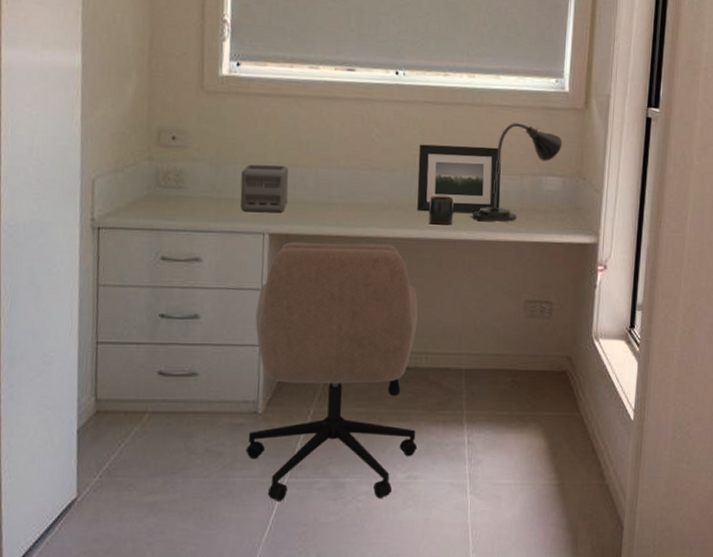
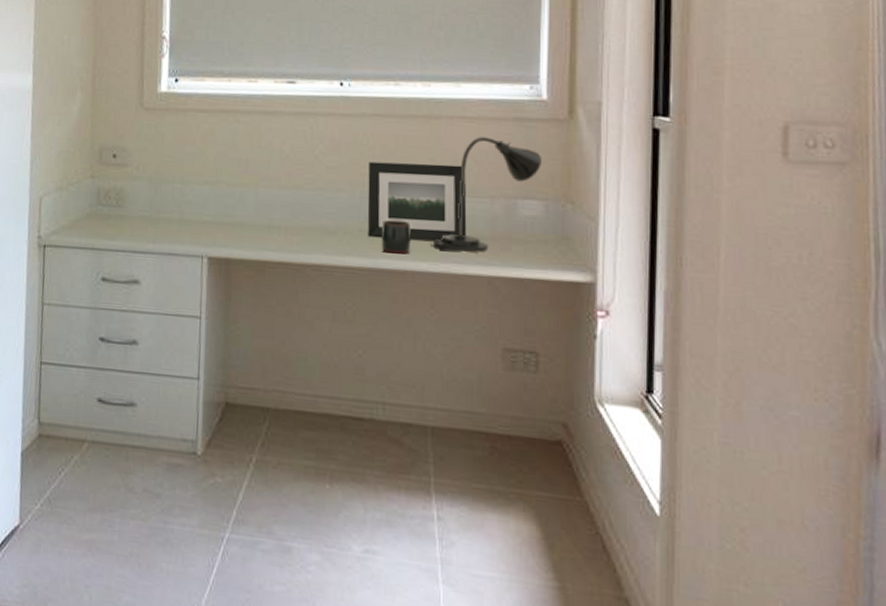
desk organizer: present [240,164,289,212] -> none [178,183,228,235]
office chair: present [246,242,418,501] -> none [184,267,376,573]

